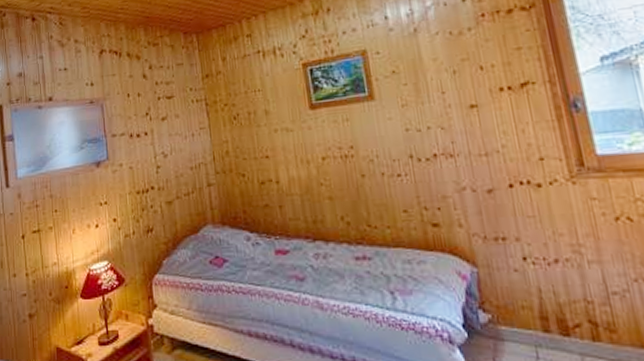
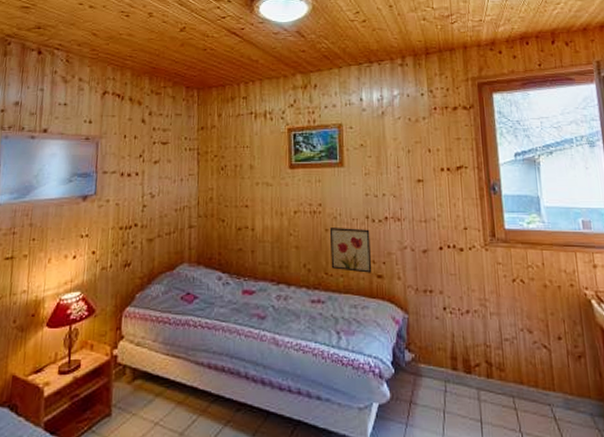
wall art: none [366,170,425,223] -> present [329,228,372,273]

